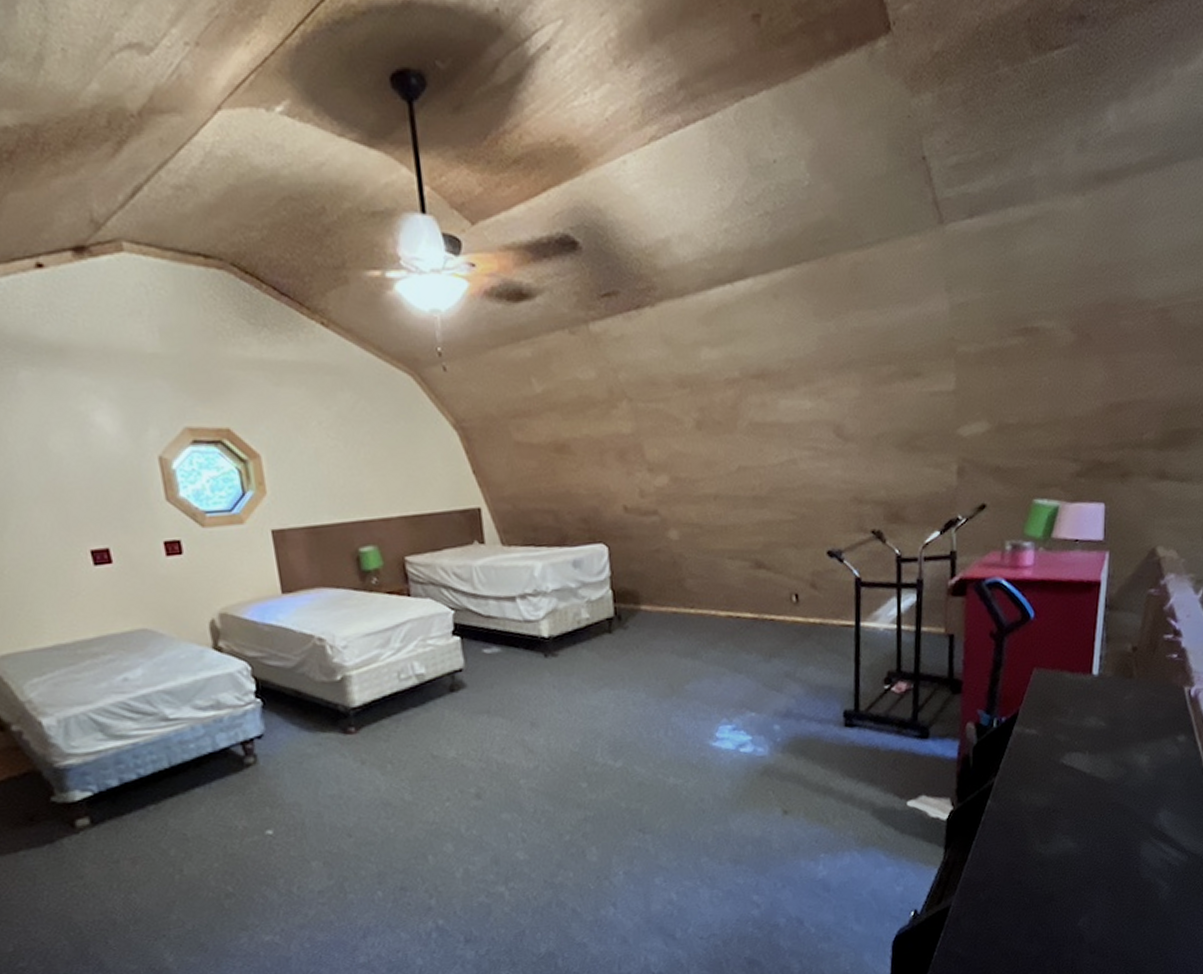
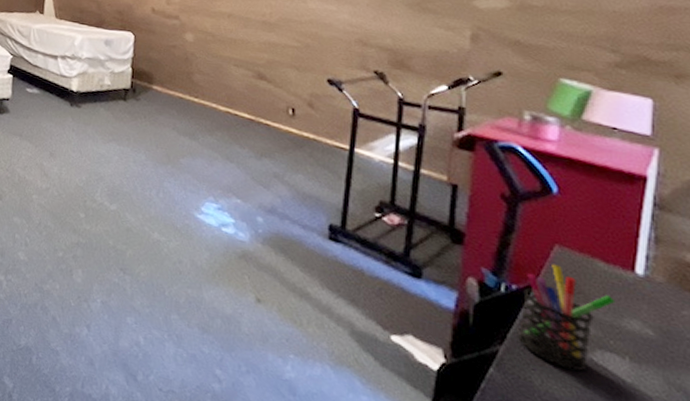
pen holder: none [1008,686,1079,779] -> present [518,263,616,372]

